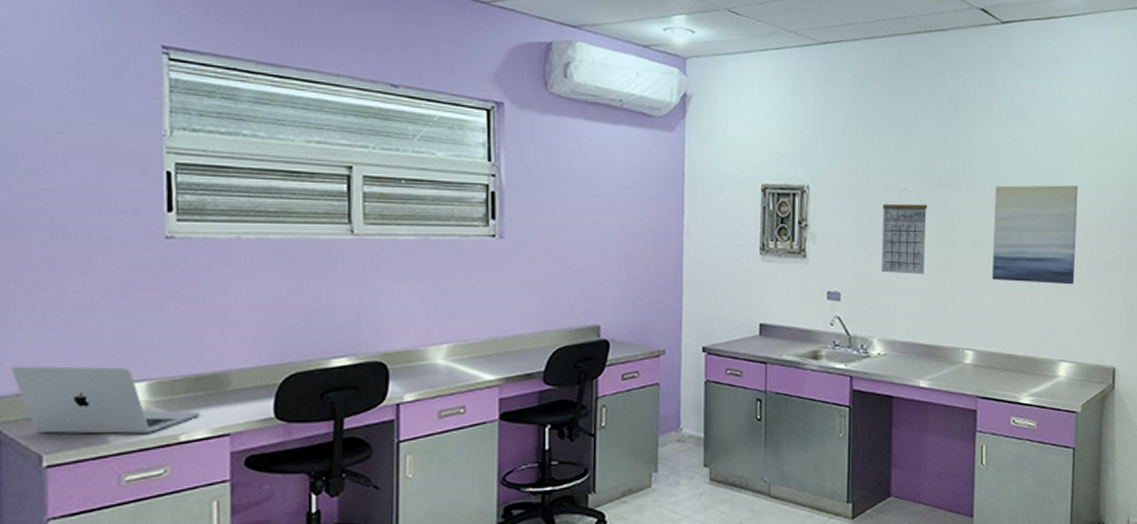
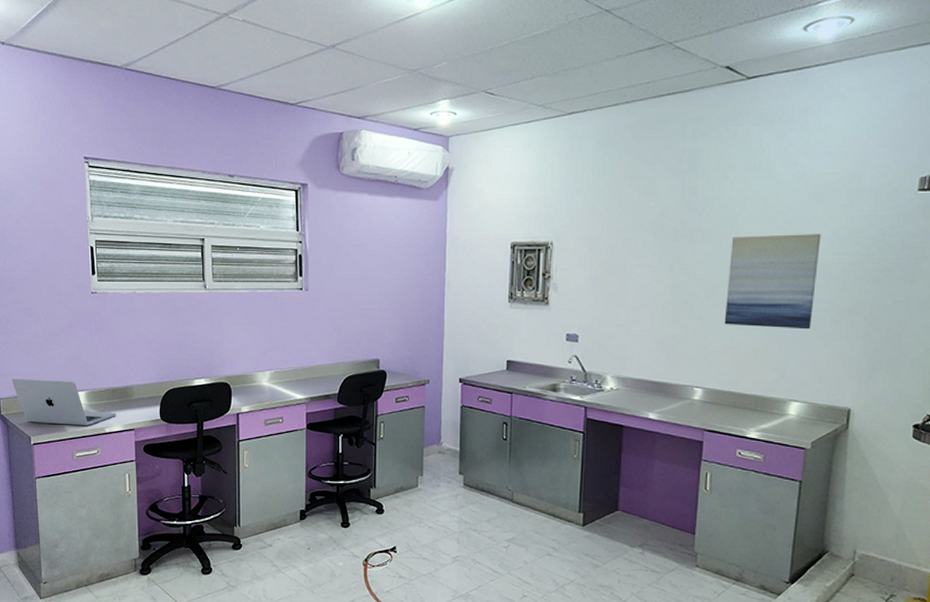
calendar: present [881,189,928,275] -> none [617,243,663,319]

